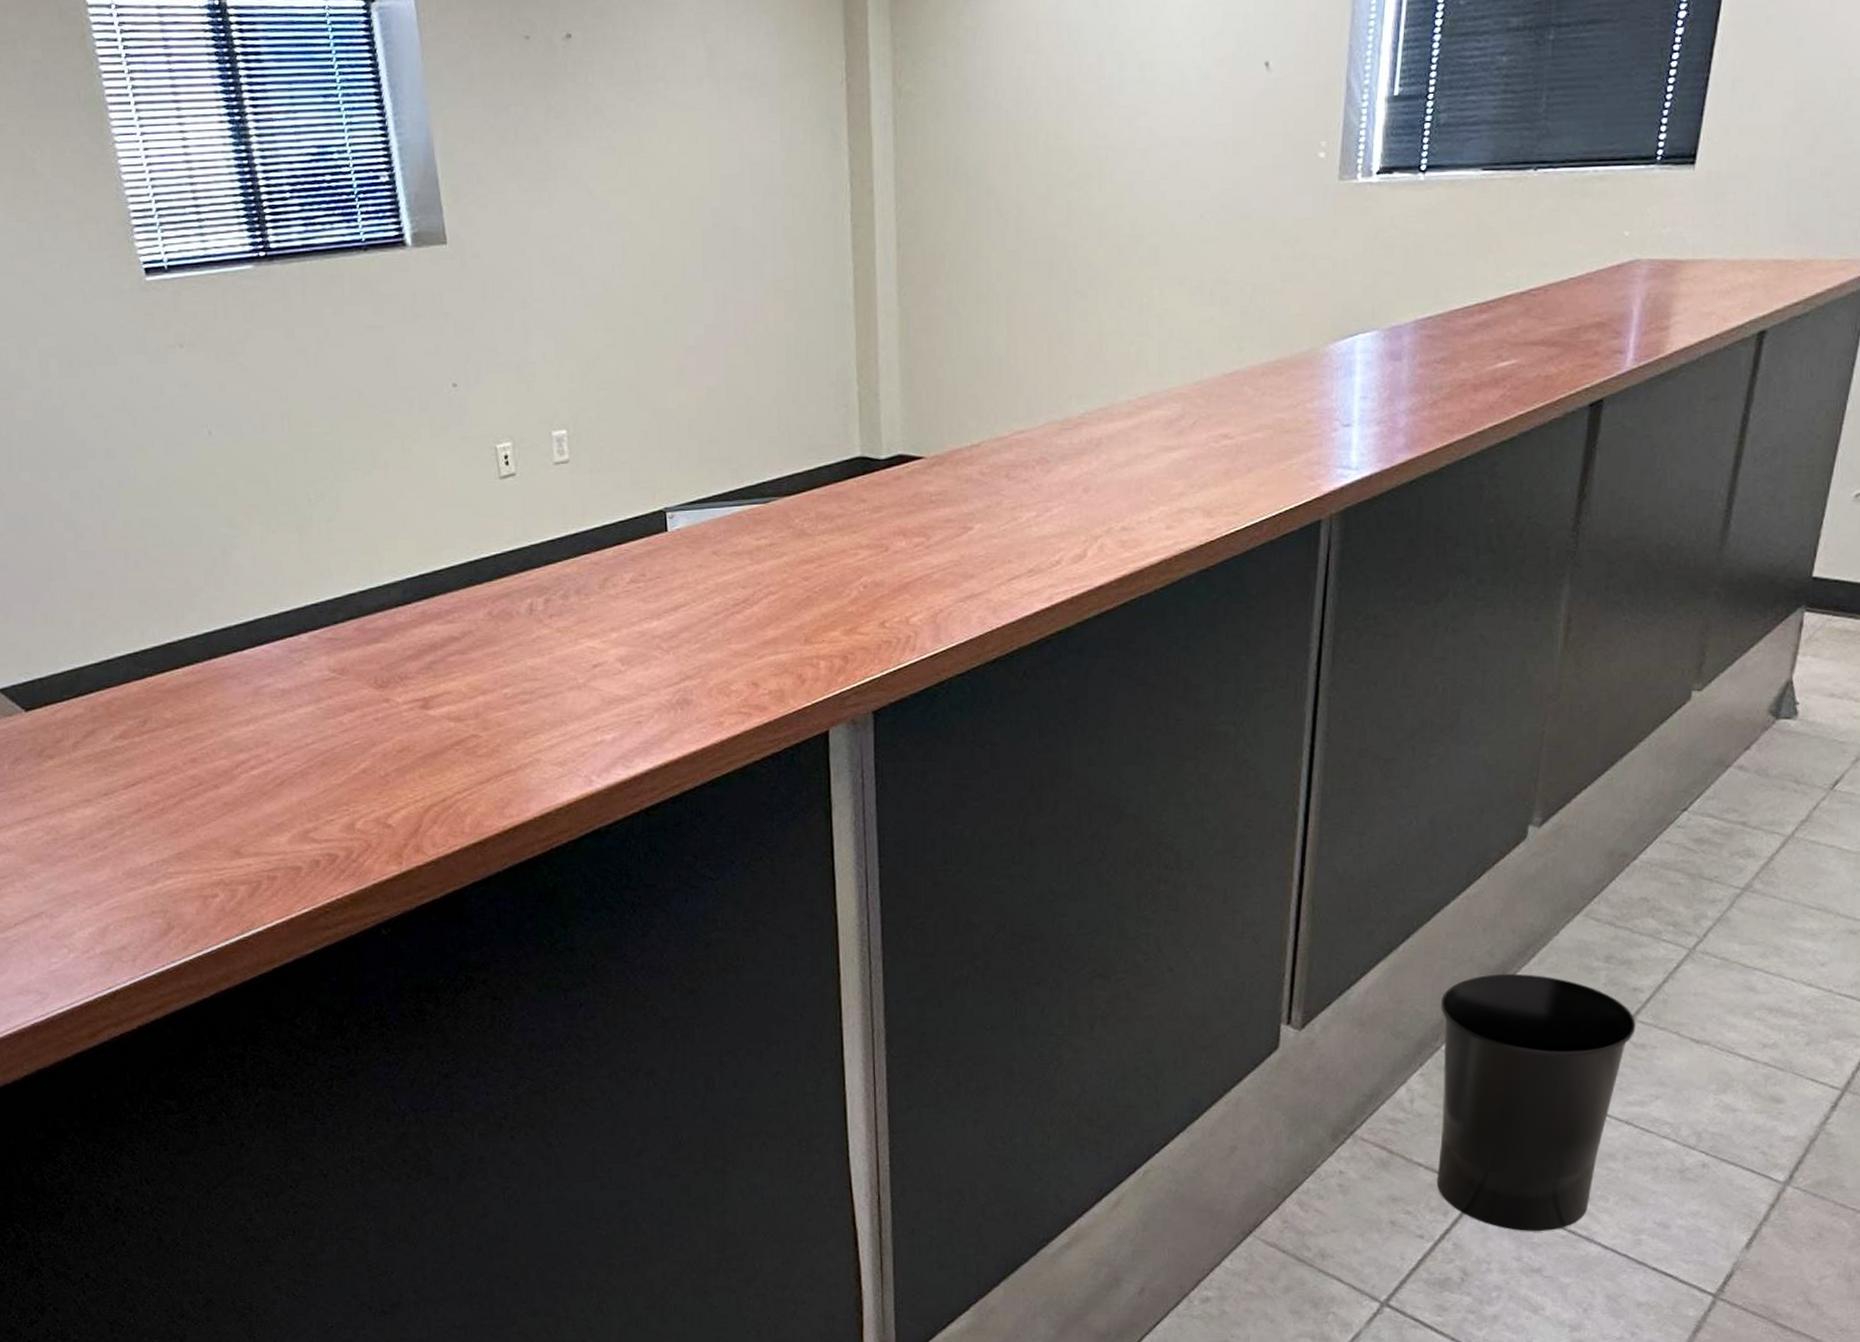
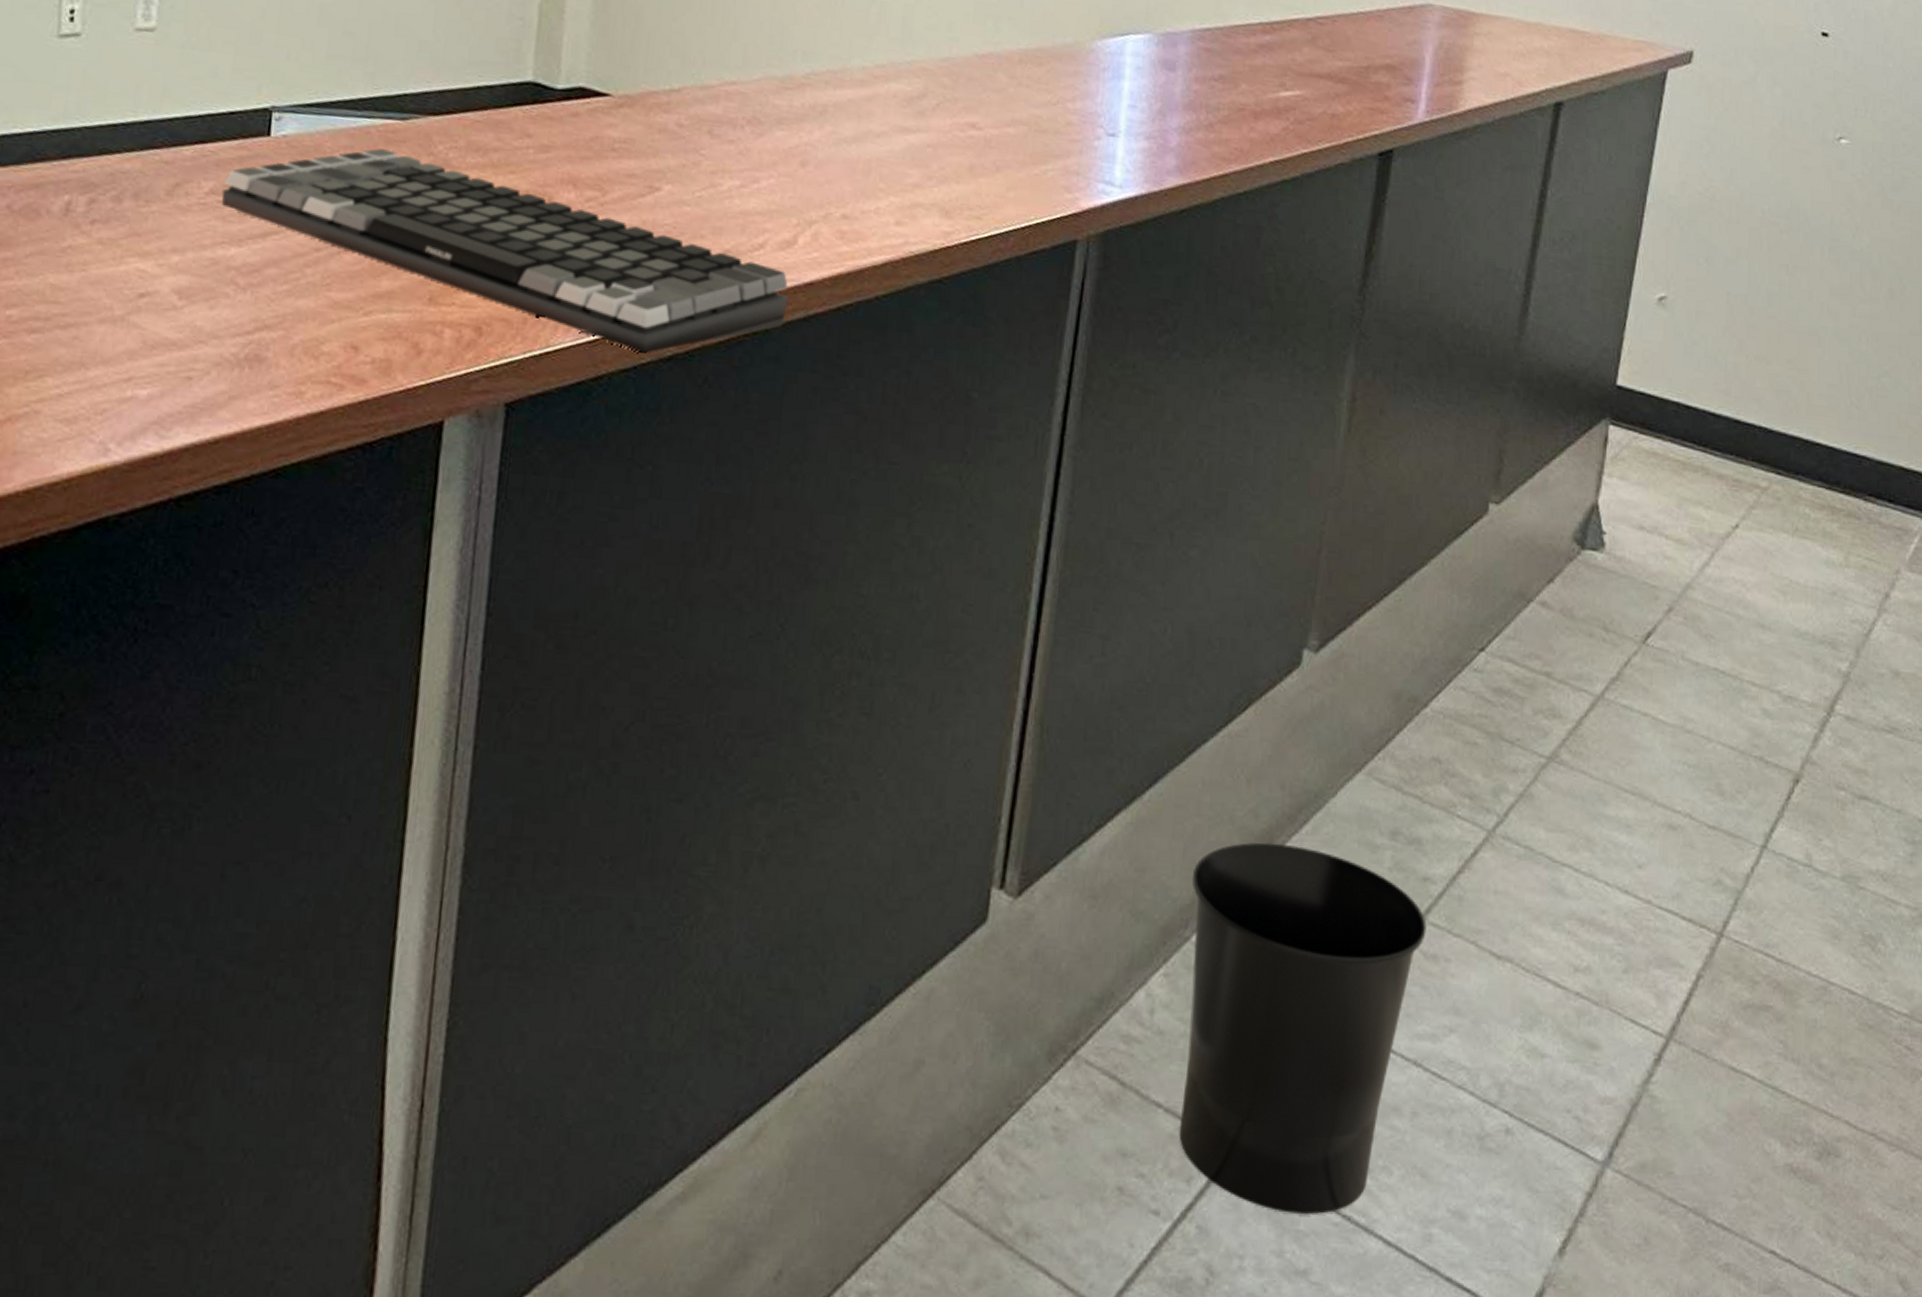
computer keyboard: none [639,528,1084,660] -> present [221,148,789,354]

